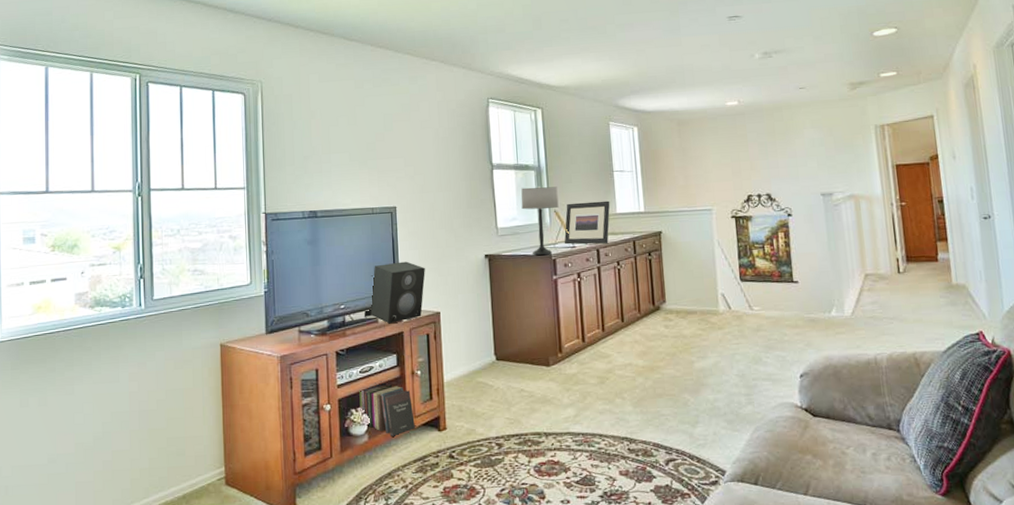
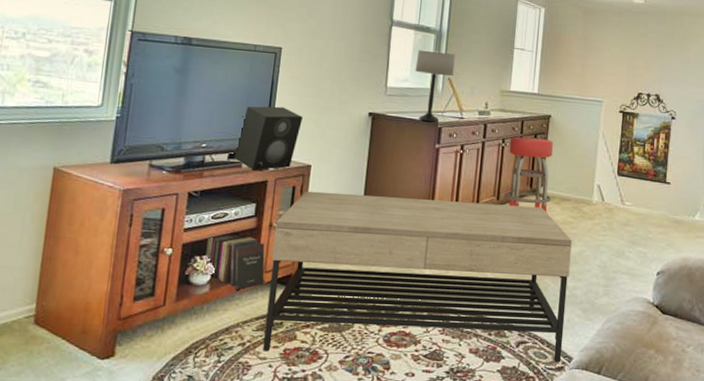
coffee table: none [417,323,715,492] -> present [263,191,572,363]
picture frame: present [564,200,610,245] -> none [452,73,506,120]
stool: none [624,255,677,328] -> present [504,136,554,212]

